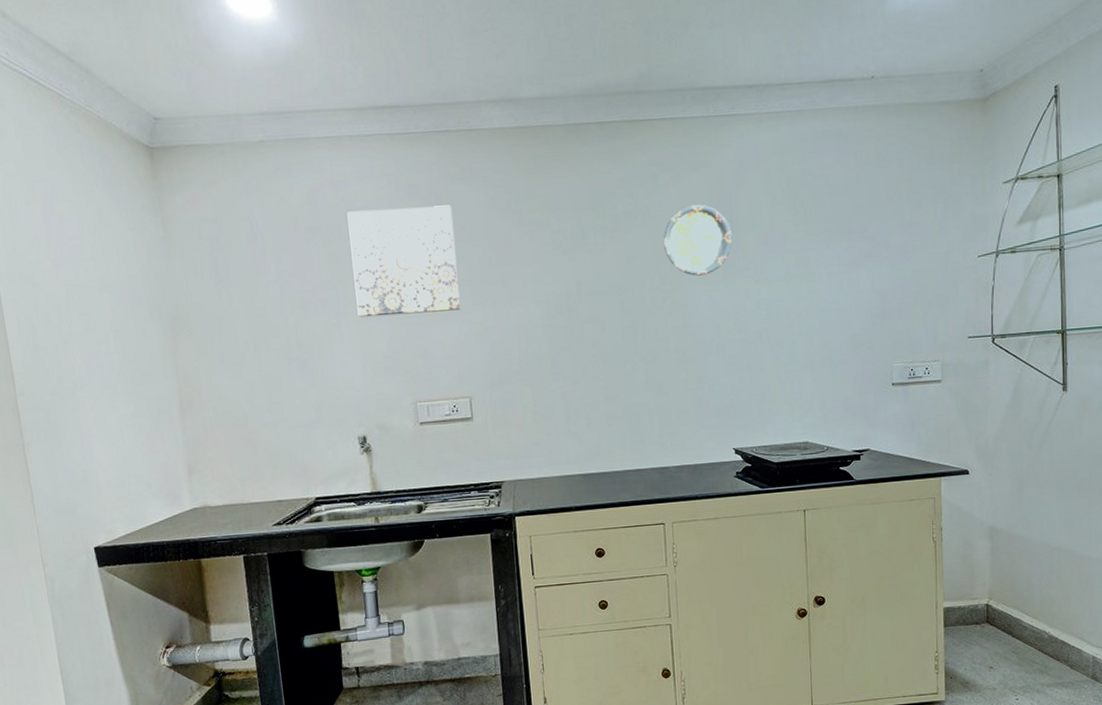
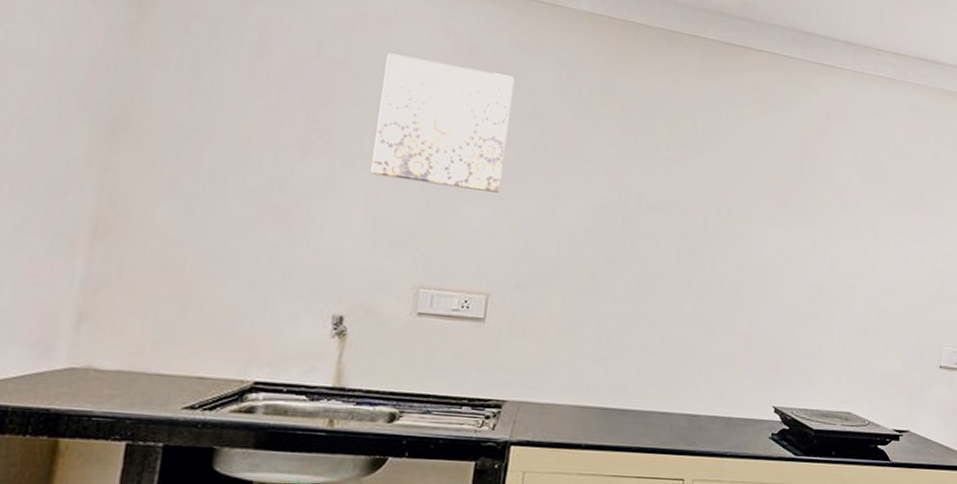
decorative plate: present [664,204,733,276] -> none [738,142,809,217]

